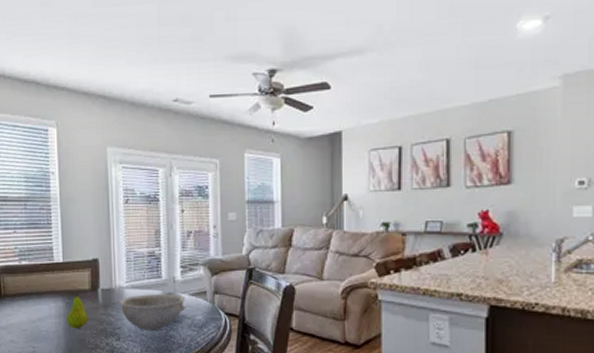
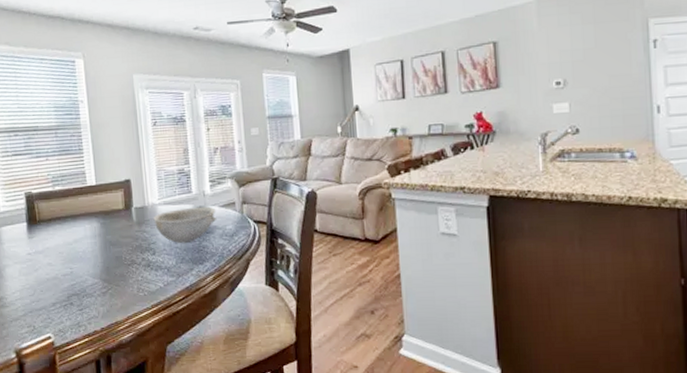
fruit: present [67,291,88,329] -> none [102,211,124,247]

